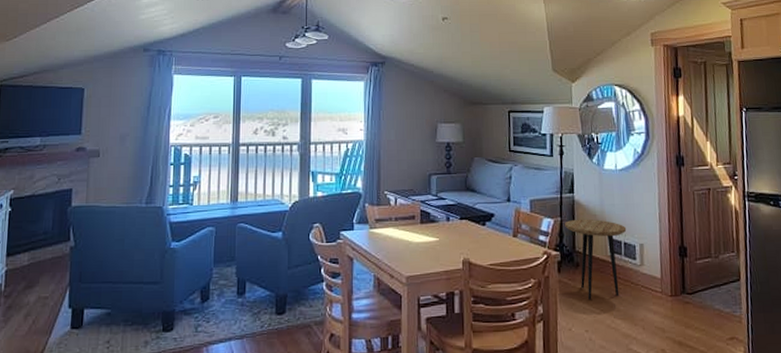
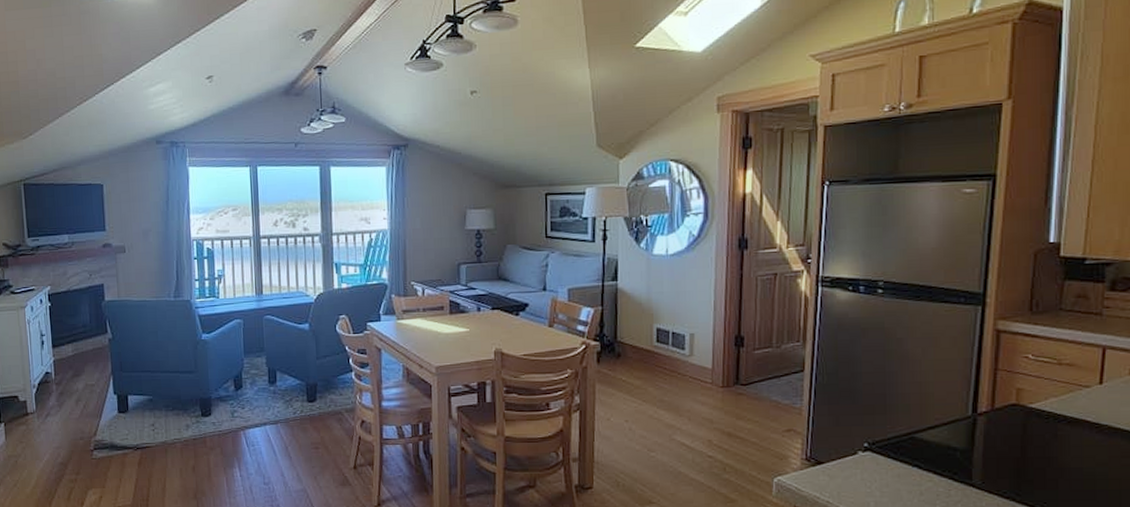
side table: present [565,219,627,300] -> none [606,308,676,391]

